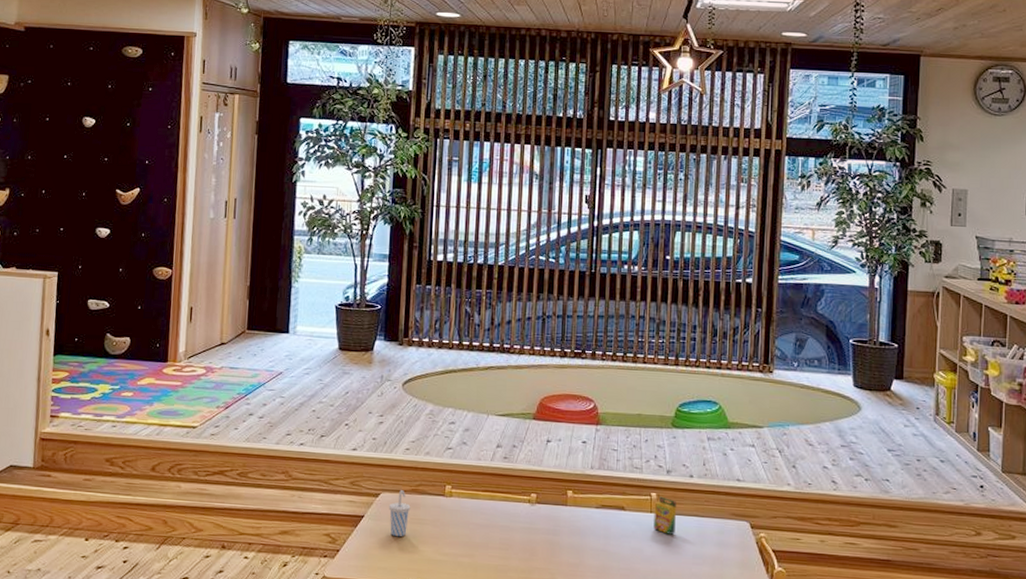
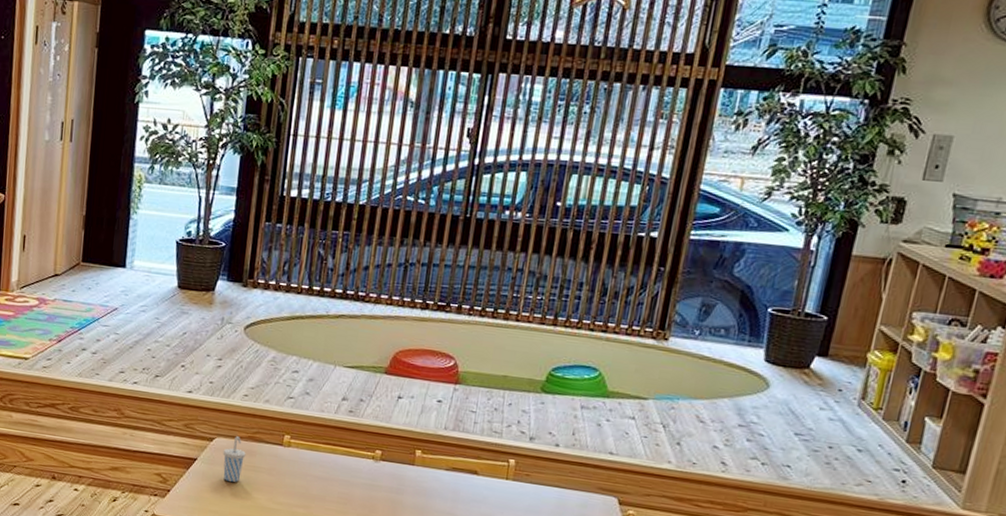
crayon box: present [653,496,676,535] -> none [508,463,537,504]

